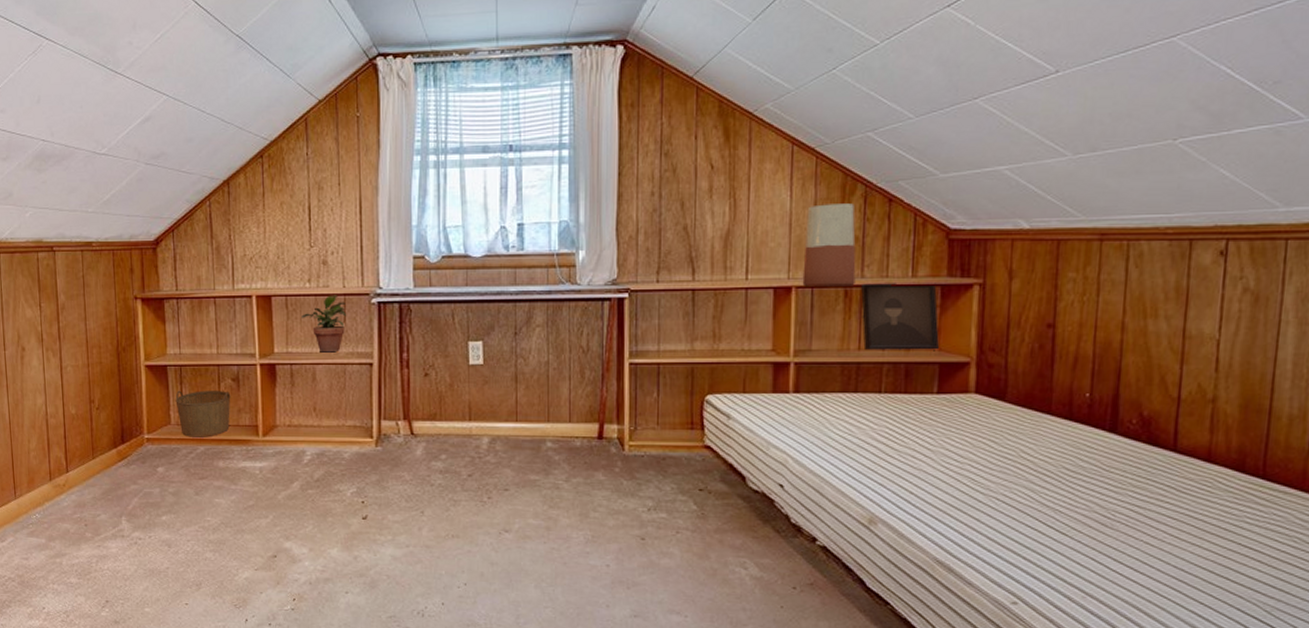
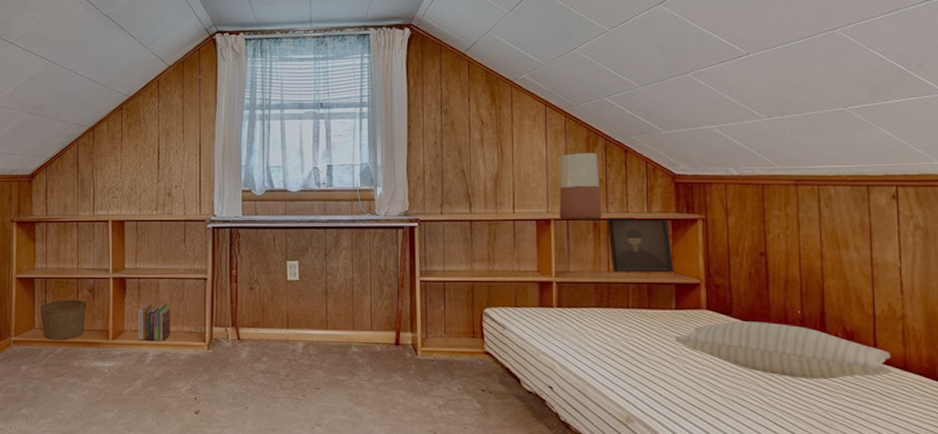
books: none [292,392,331,438] -> present [138,302,171,342]
potted plant: present [301,295,347,353] -> none [149,221,187,269]
pillow: none [933,406,1193,473] -> present [674,321,891,379]

